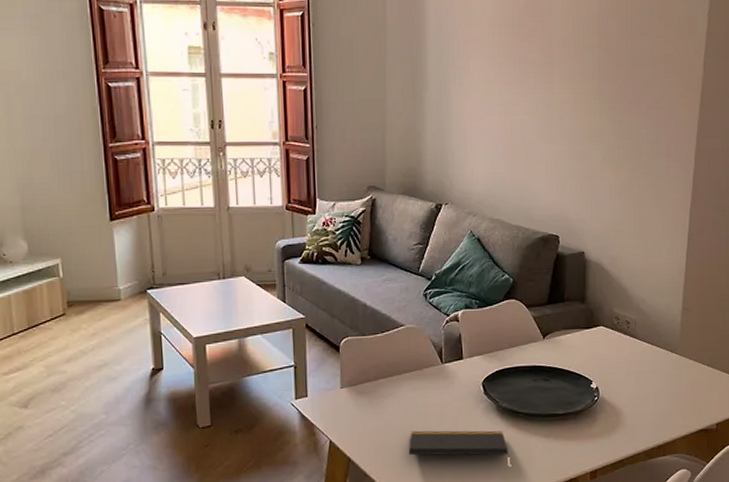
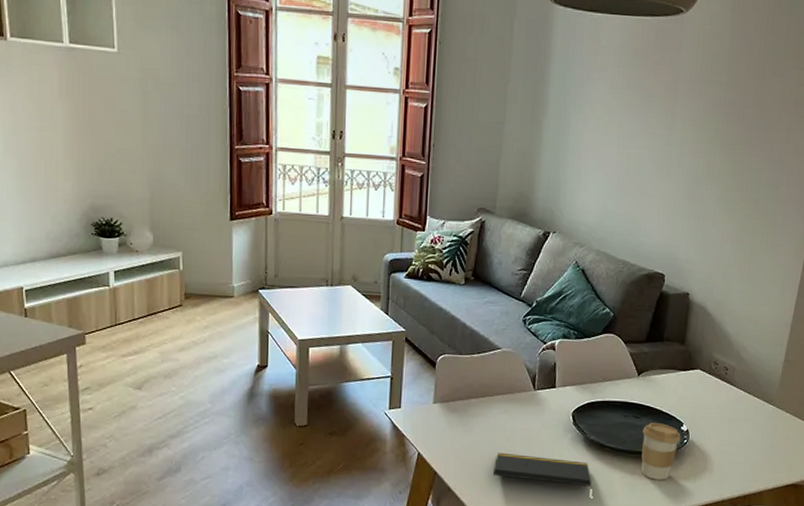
coffee cup: none [553,383,592,441] -> present [641,423,681,480]

